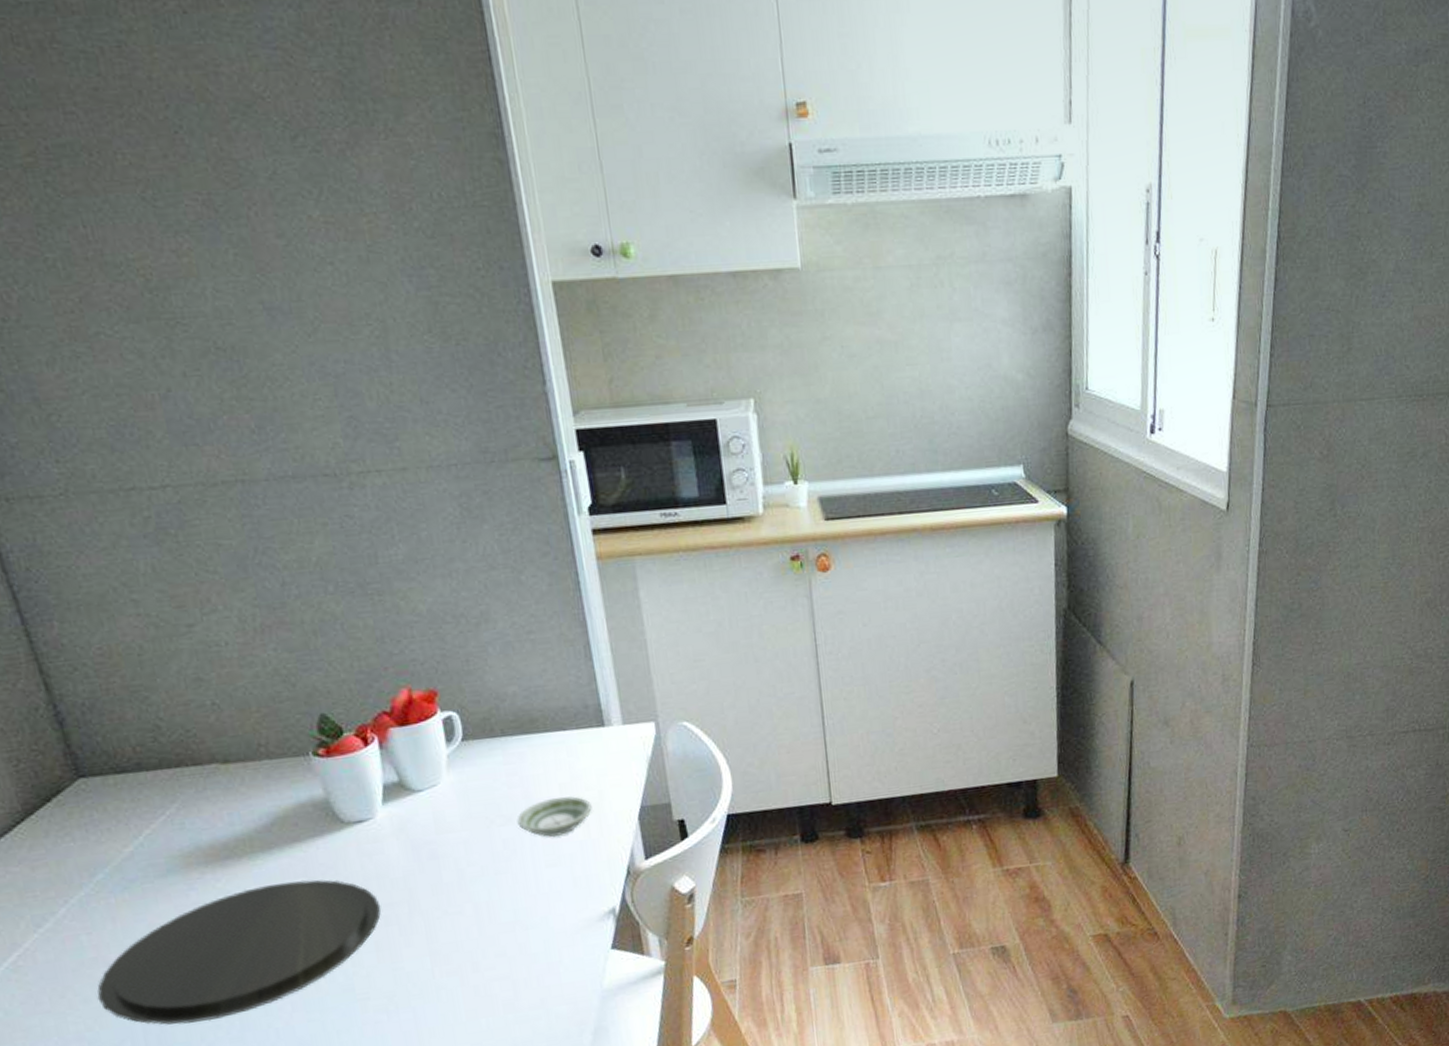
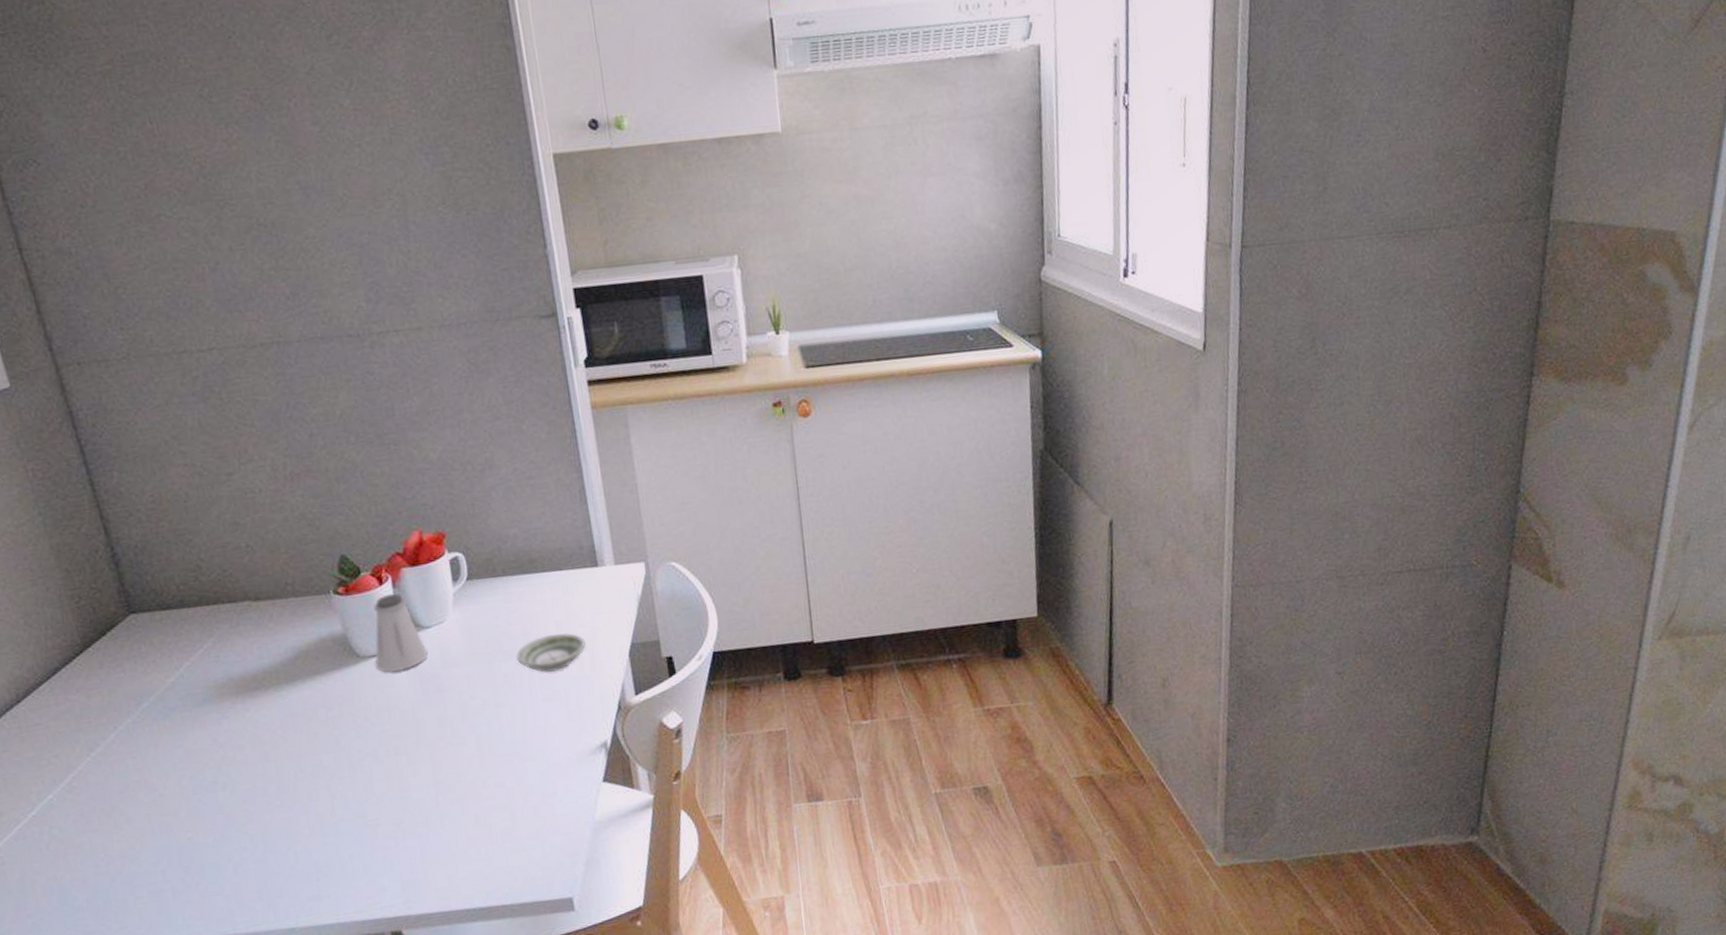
plate: present [97,879,381,1025] -> none [139,710,392,846]
saltshaker: none [359,755,420,839] -> present [374,594,428,673]

